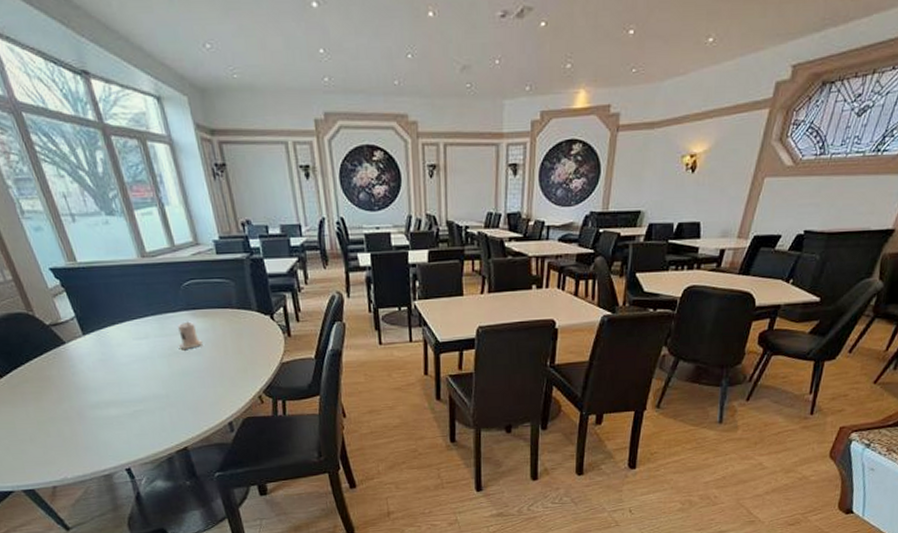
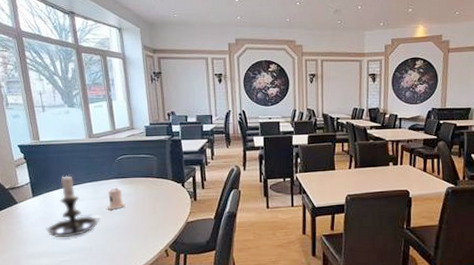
candle holder: none [107,303,174,385] -> present [46,172,100,238]

